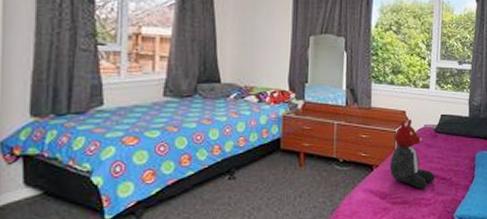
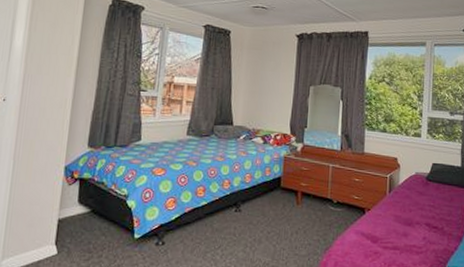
teddy bear: present [389,119,435,190] -> none [381,166,427,237]

